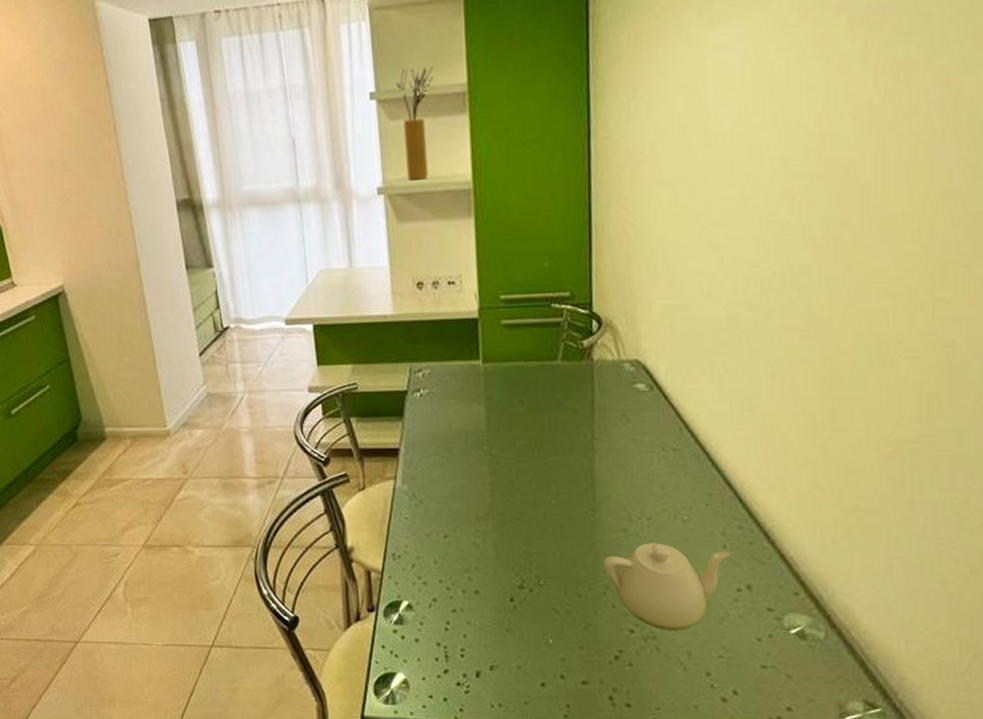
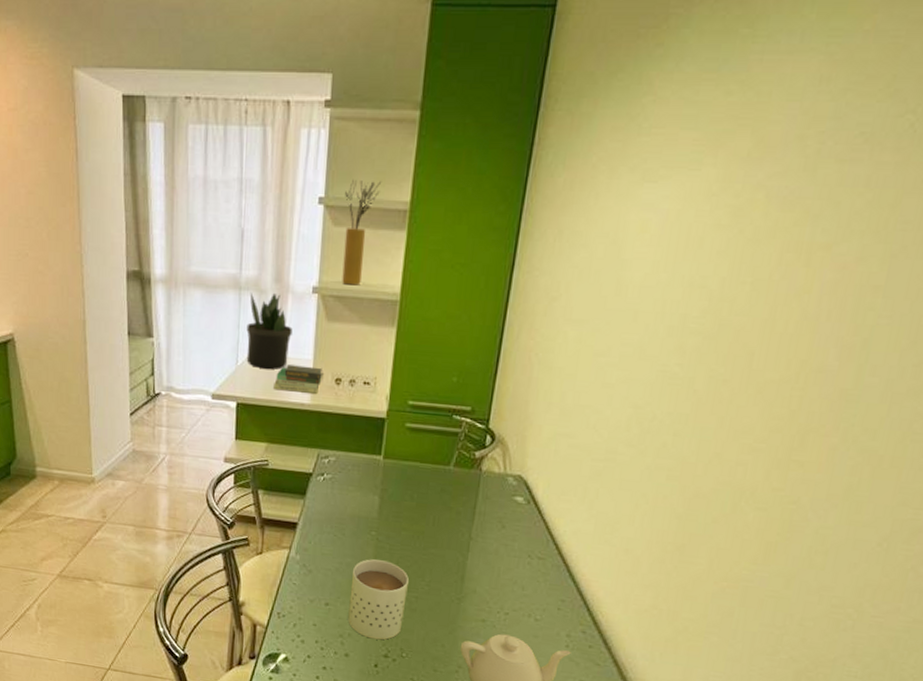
planter: none [310,200,363,284] -> present [246,292,293,369]
books: none [350,273,404,305] -> present [274,365,325,394]
mug: none [468,477,535,569] -> present [348,559,409,640]

